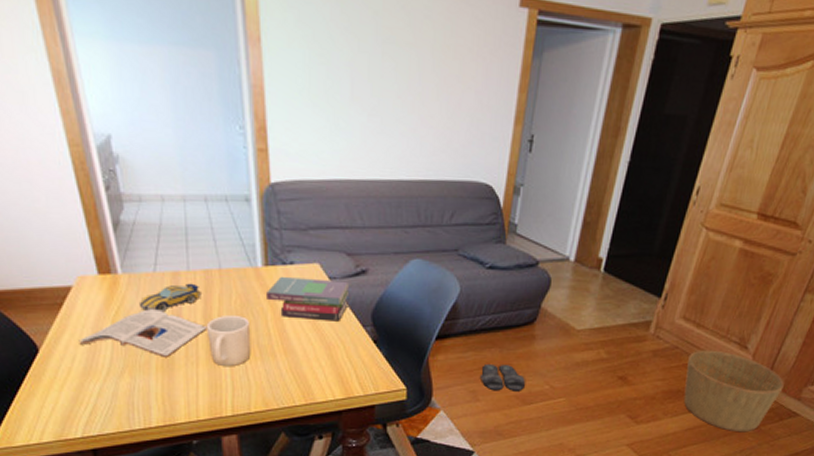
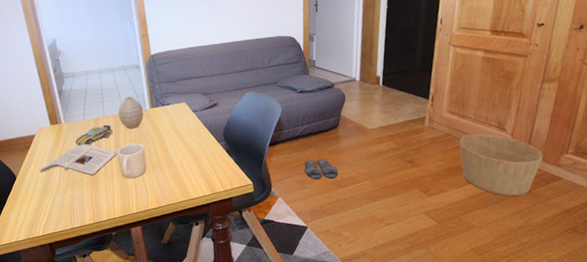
vase: none [212,243,253,294] -> present [118,96,144,129]
books: present [267,276,348,321] -> none [153,112,207,141]

